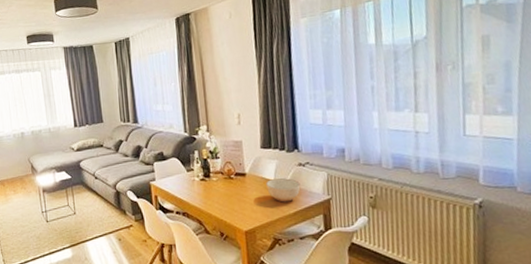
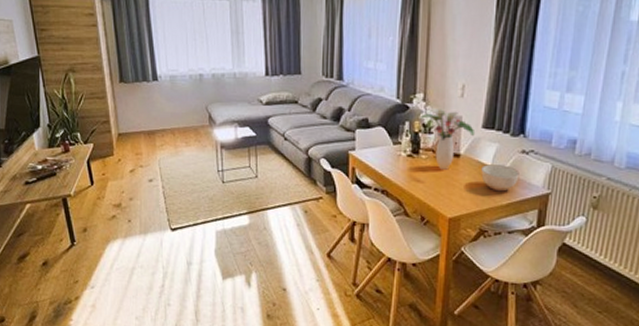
flower arrangement: none [206,136,256,189] -> present [420,109,476,170]

